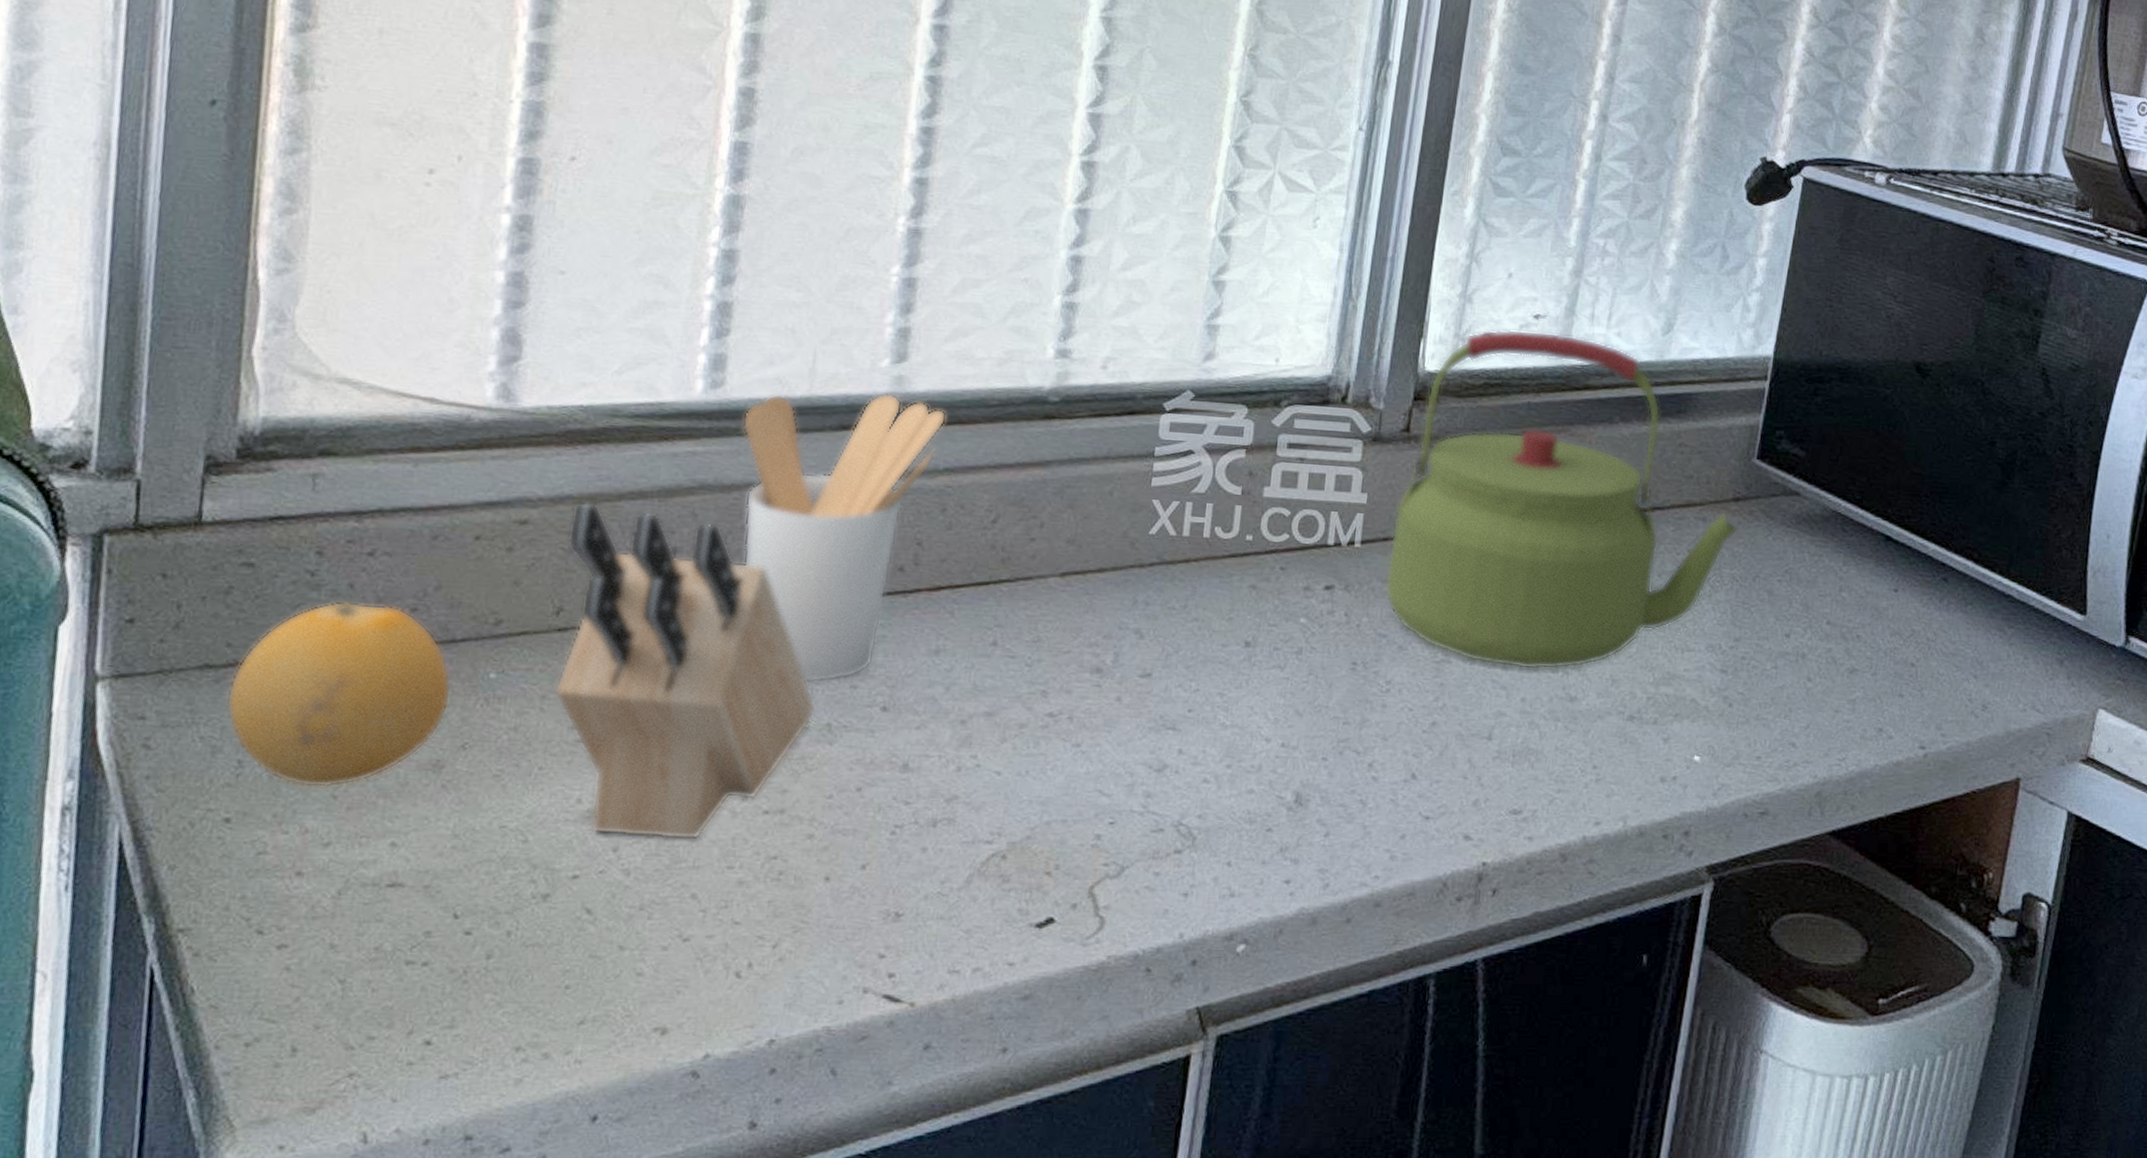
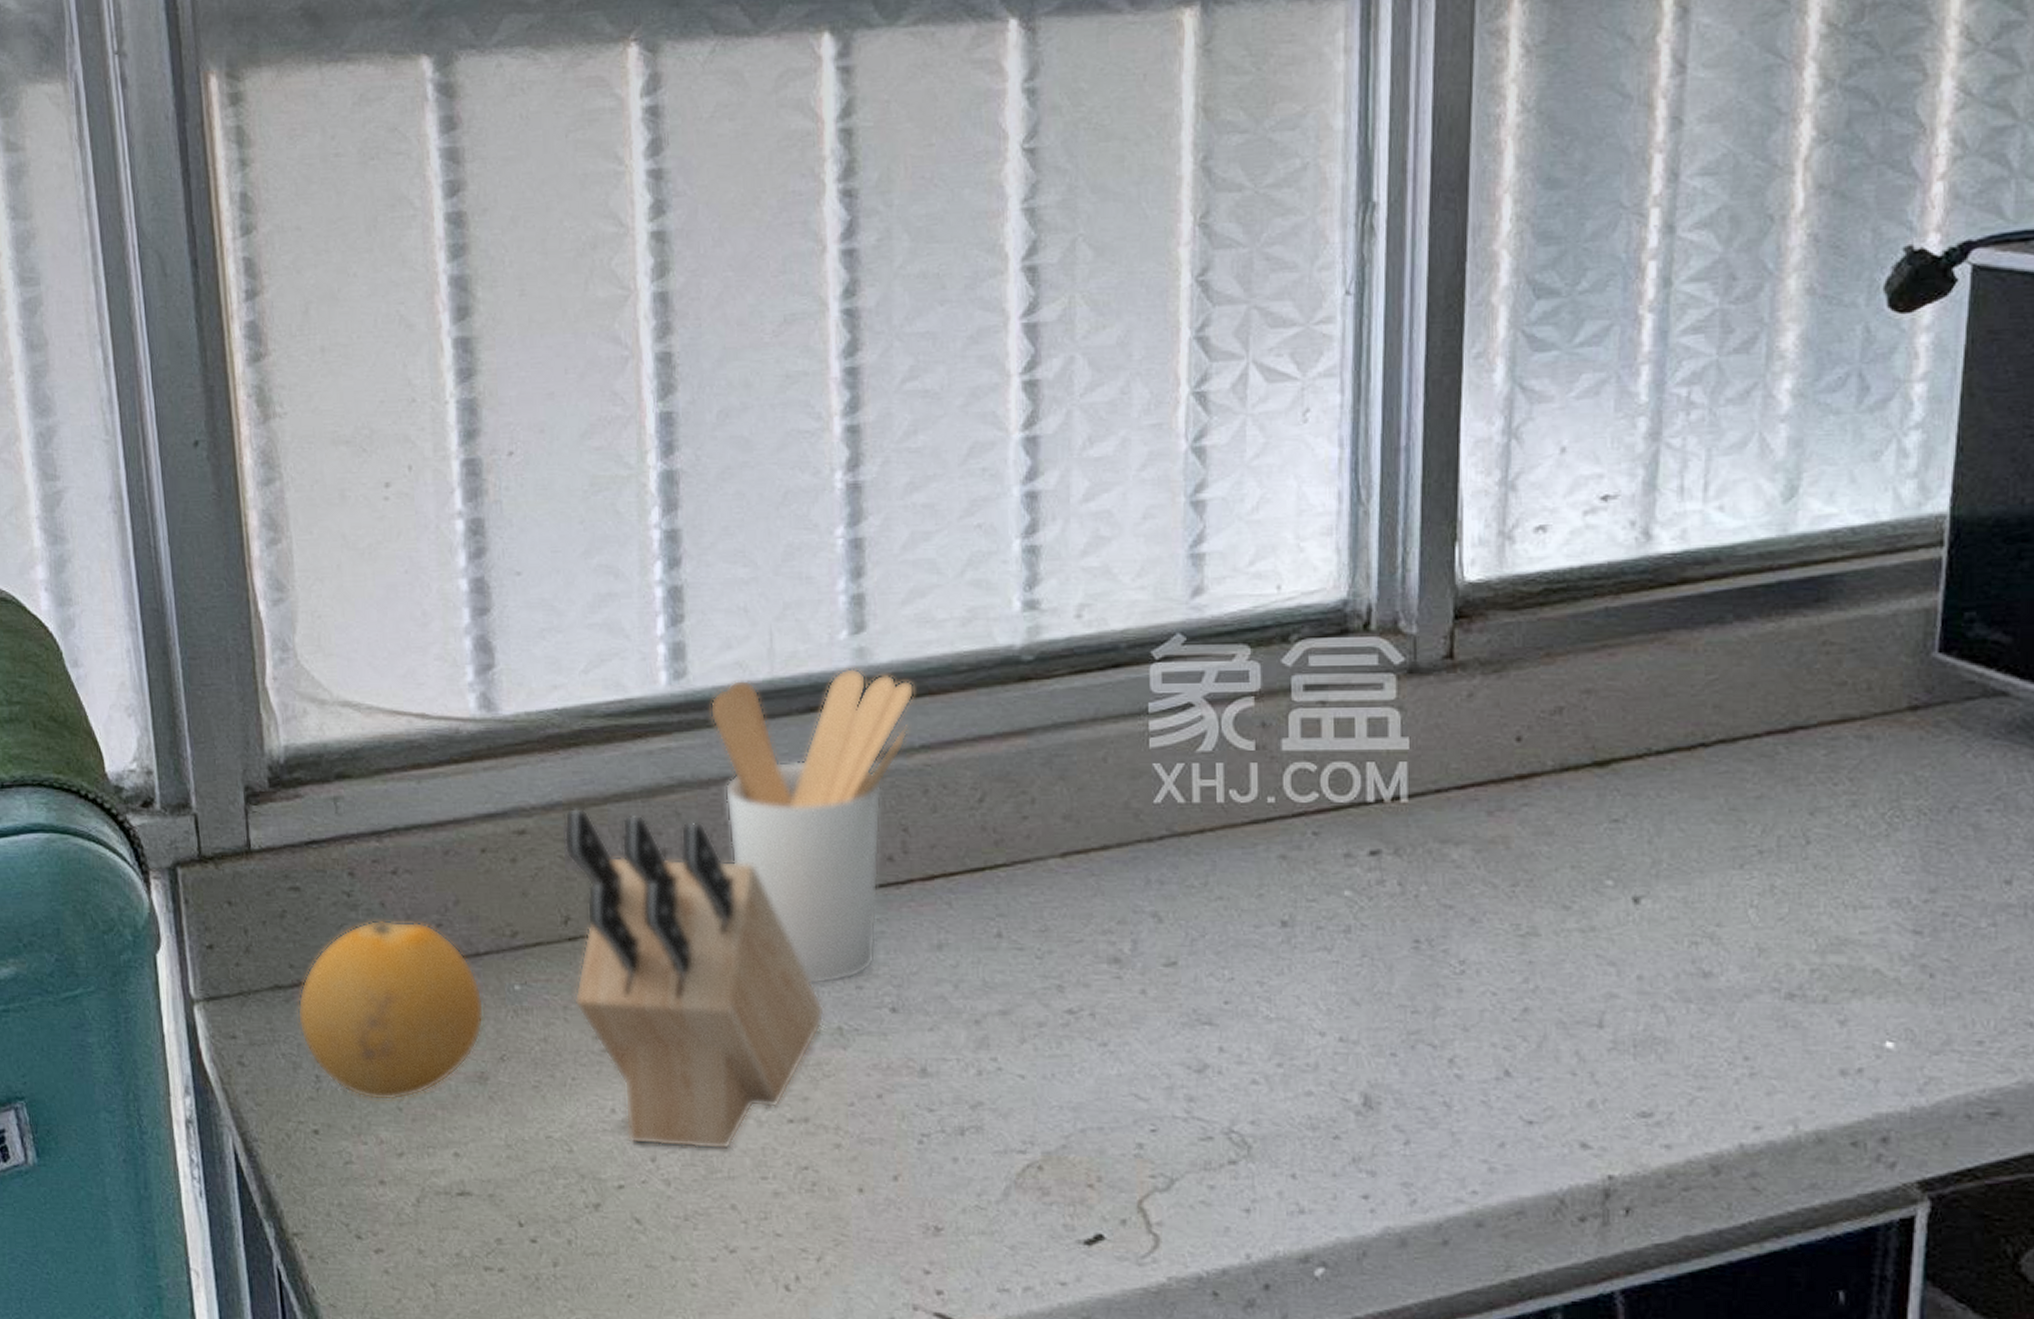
kettle: present [1384,329,1740,670] -> none [1443,515,1922,941]

